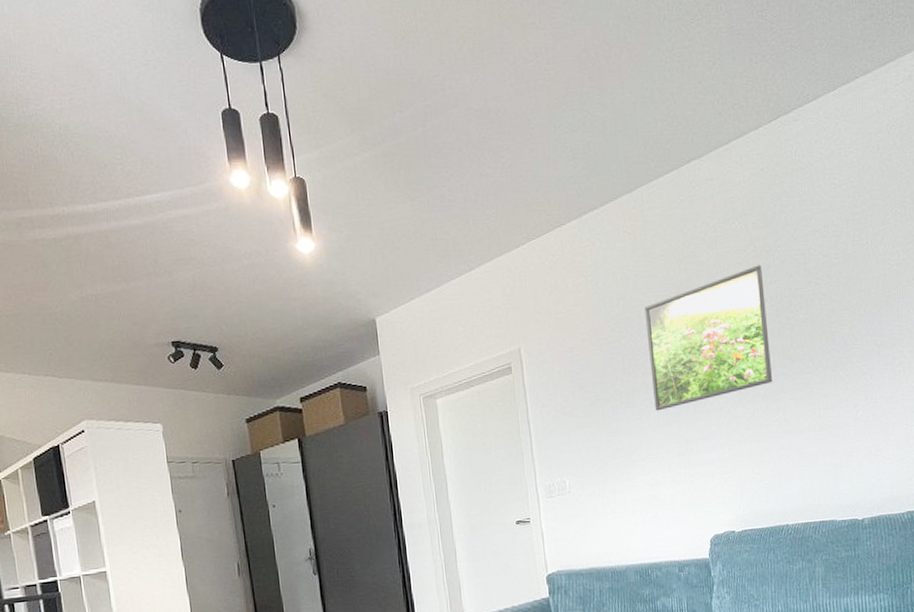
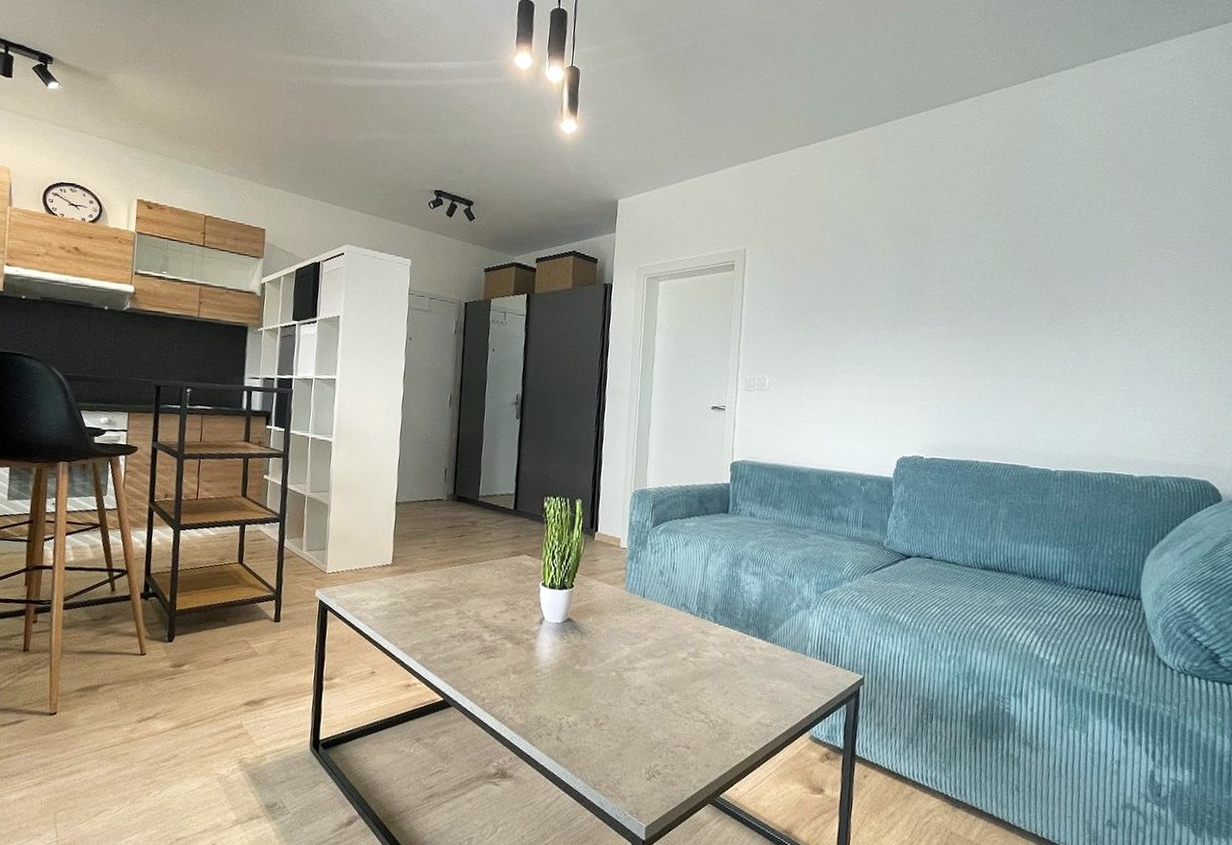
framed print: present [644,265,773,411] -> none [864,211,993,330]

